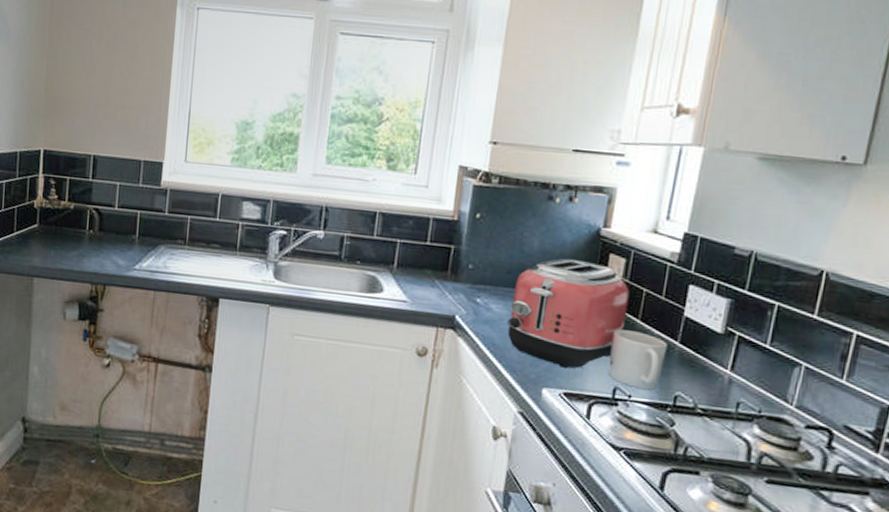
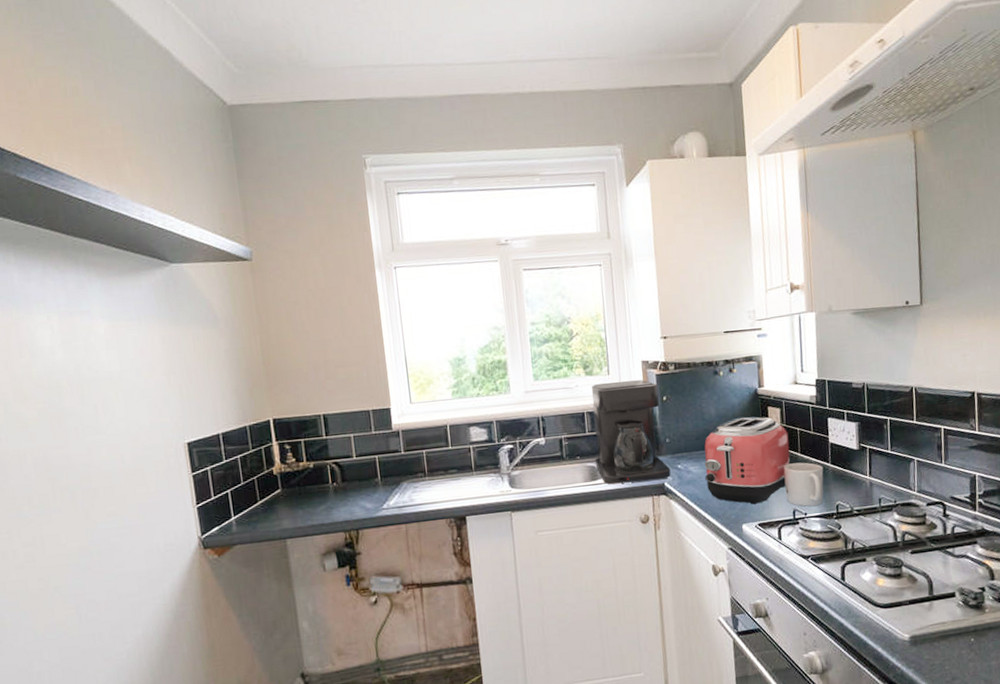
coffee maker: none [376,181,474,311] -> present [592,379,671,485]

